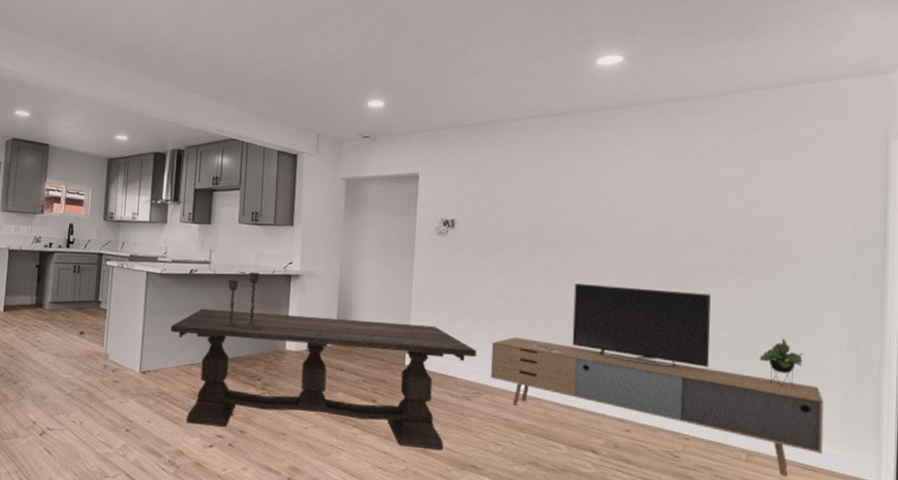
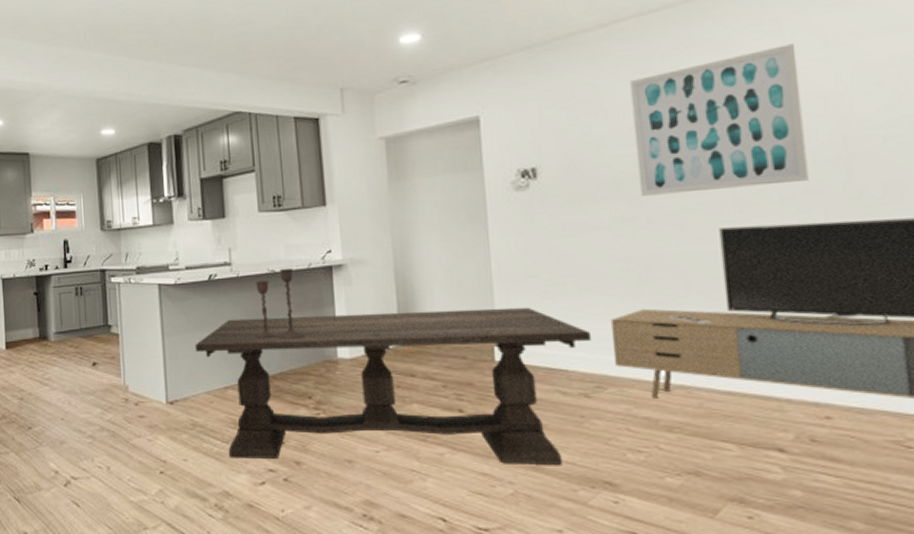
wall art: none [525,156,642,257] -> present [630,44,809,196]

